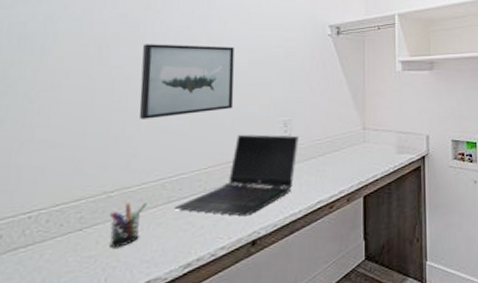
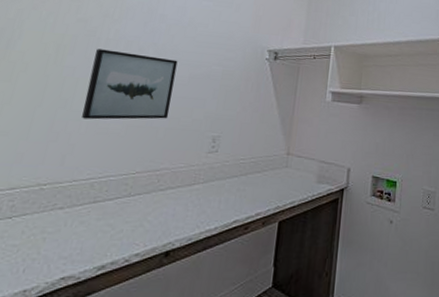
pen holder: present [109,201,147,249] -> none [33,196,75,240]
laptop computer: present [175,134,299,217] -> none [99,144,225,226]

